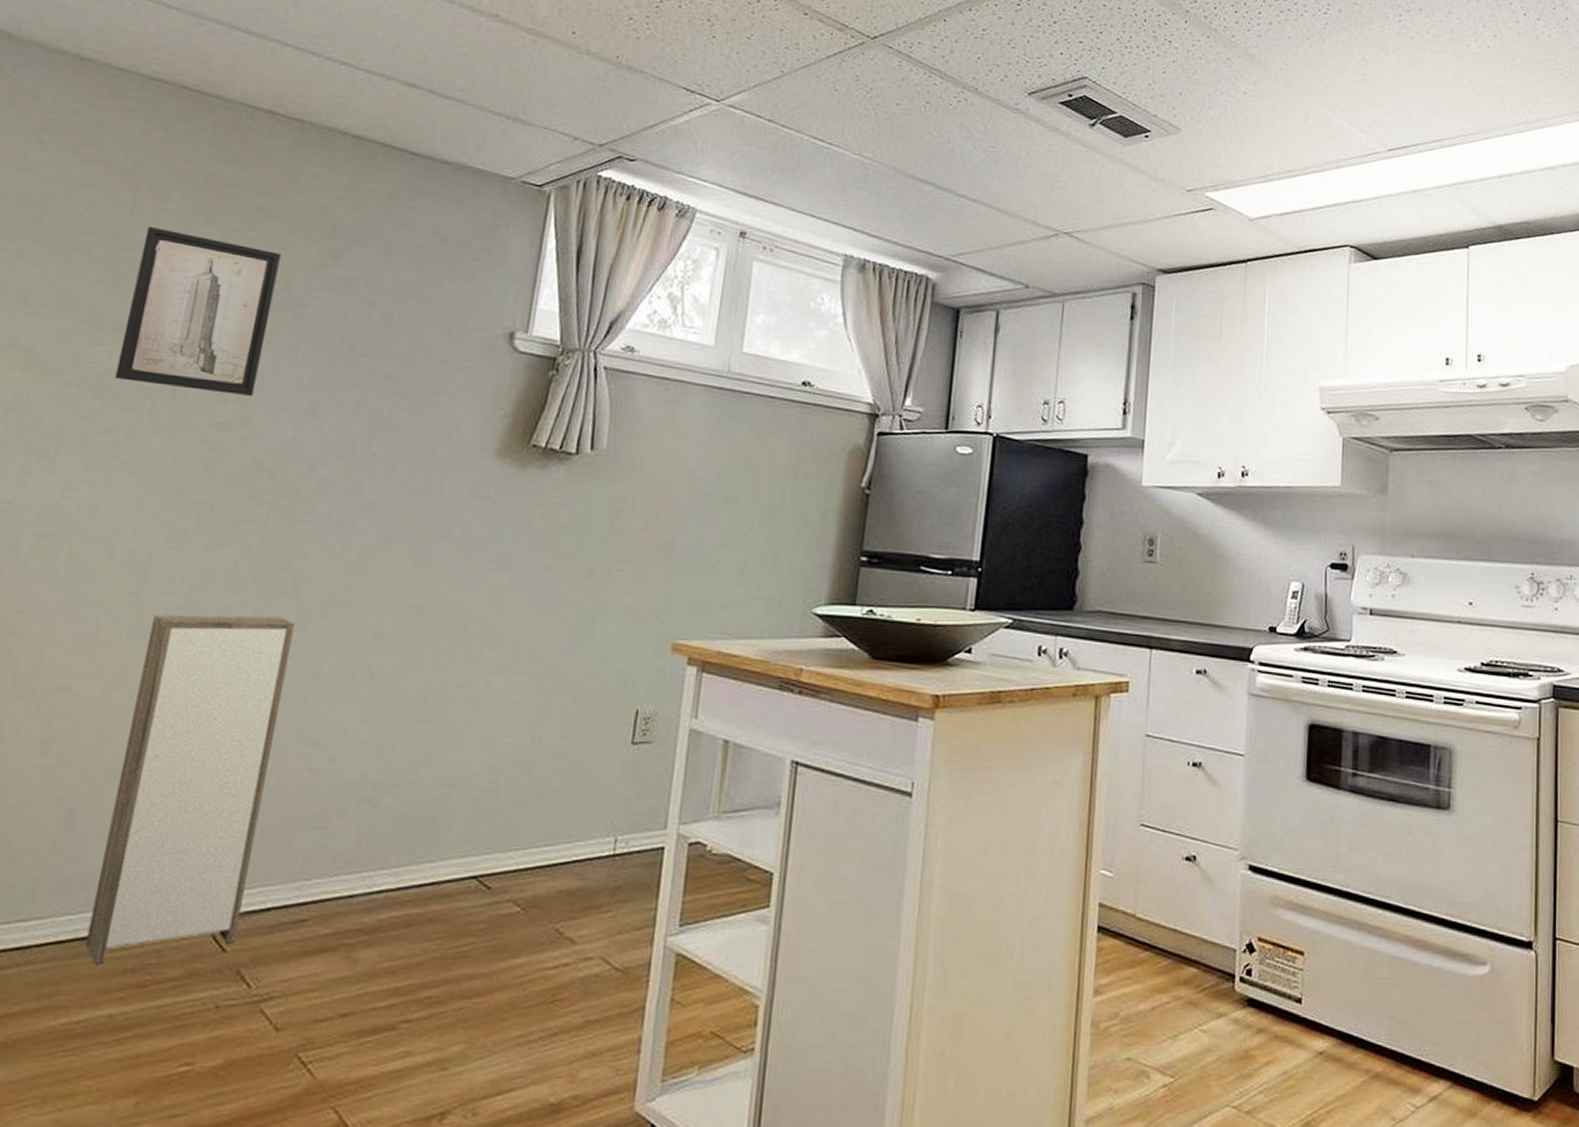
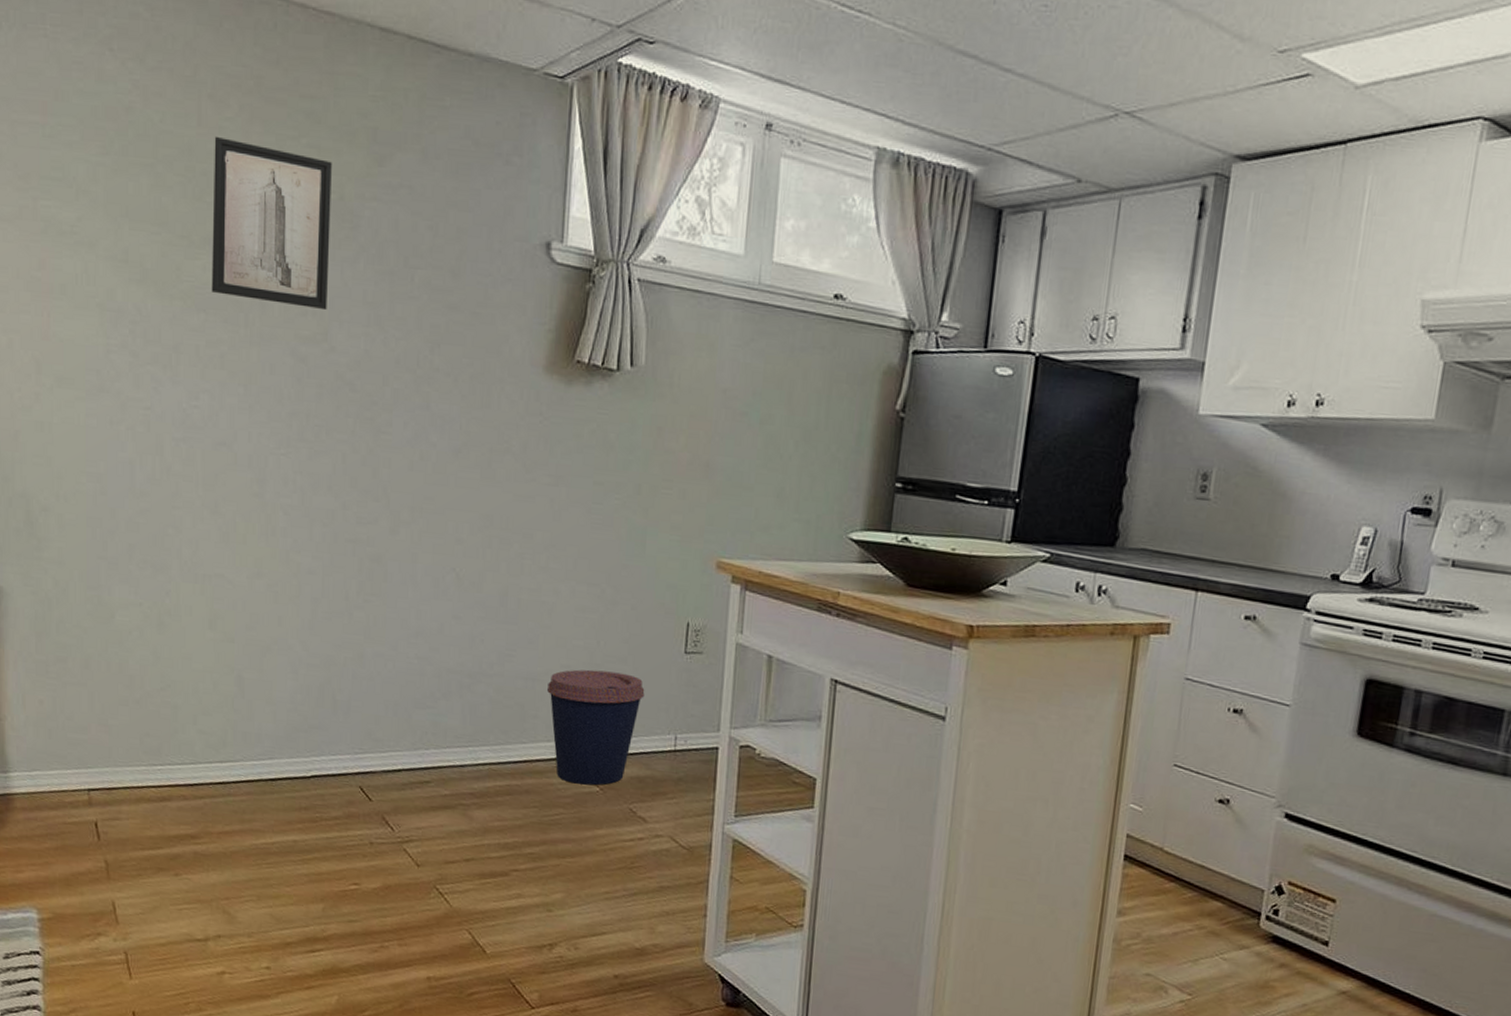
storage cabinet: present [85,615,295,964] -> none [268,514,389,801]
coffee cup: none [466,769,584,905] -> present [546,669,645,786]

